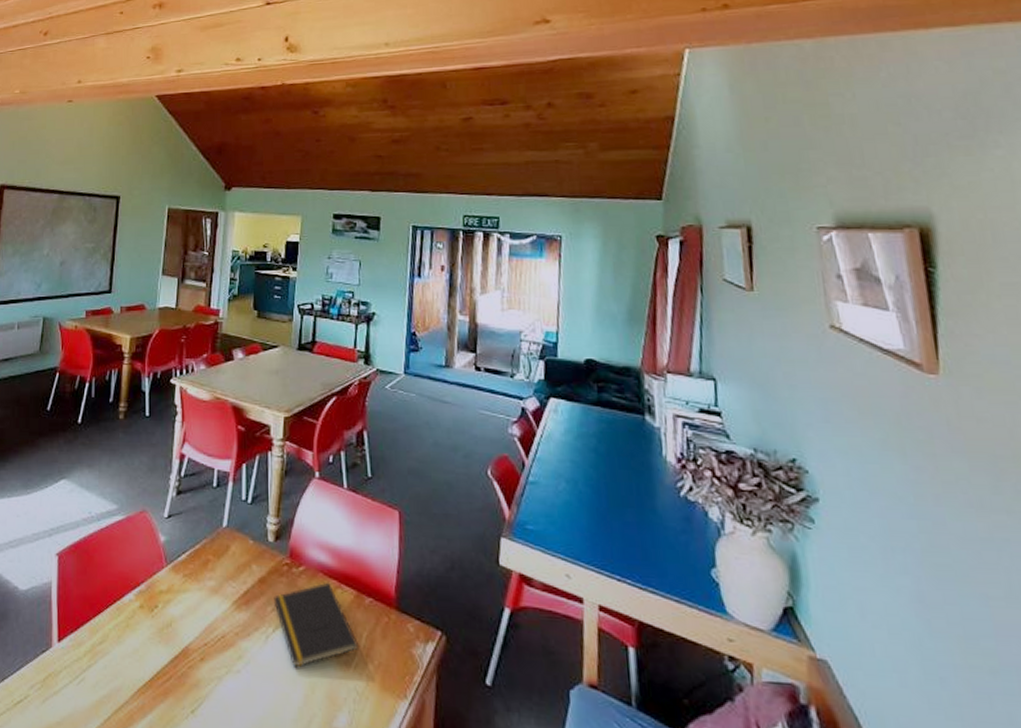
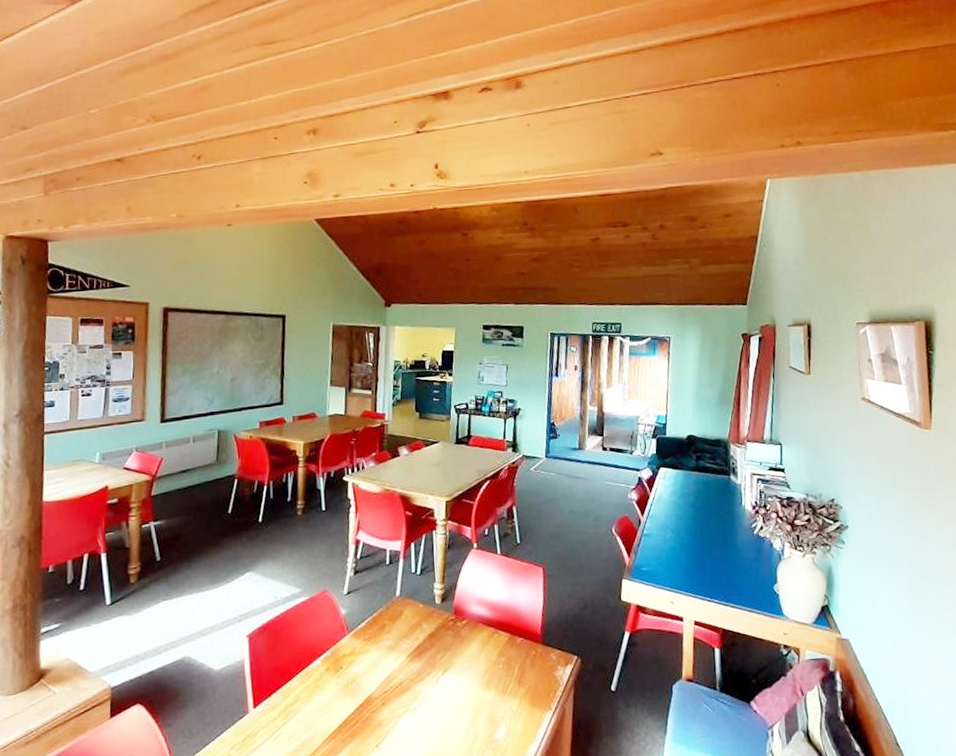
notepad: present [273,582,358,668] -> none [442,630,512,699]

